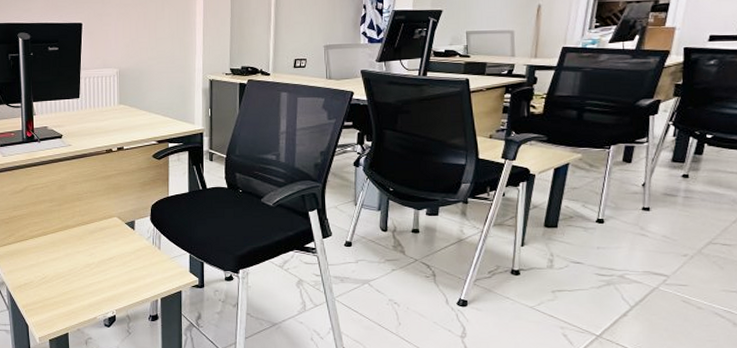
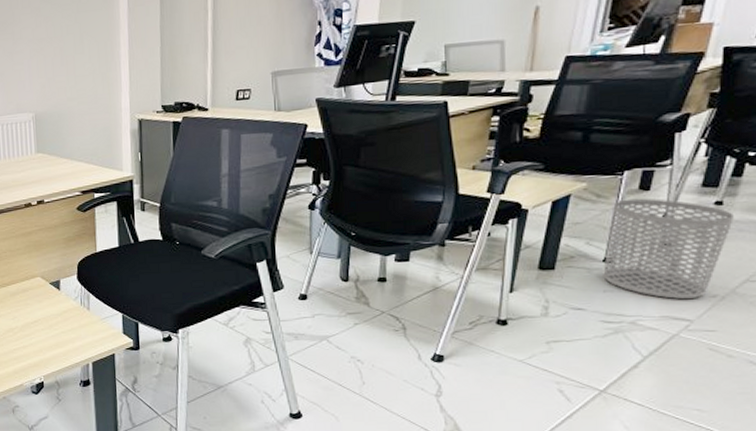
waste bin: none [596,169,697,256] -> present [603,198,733,299]

